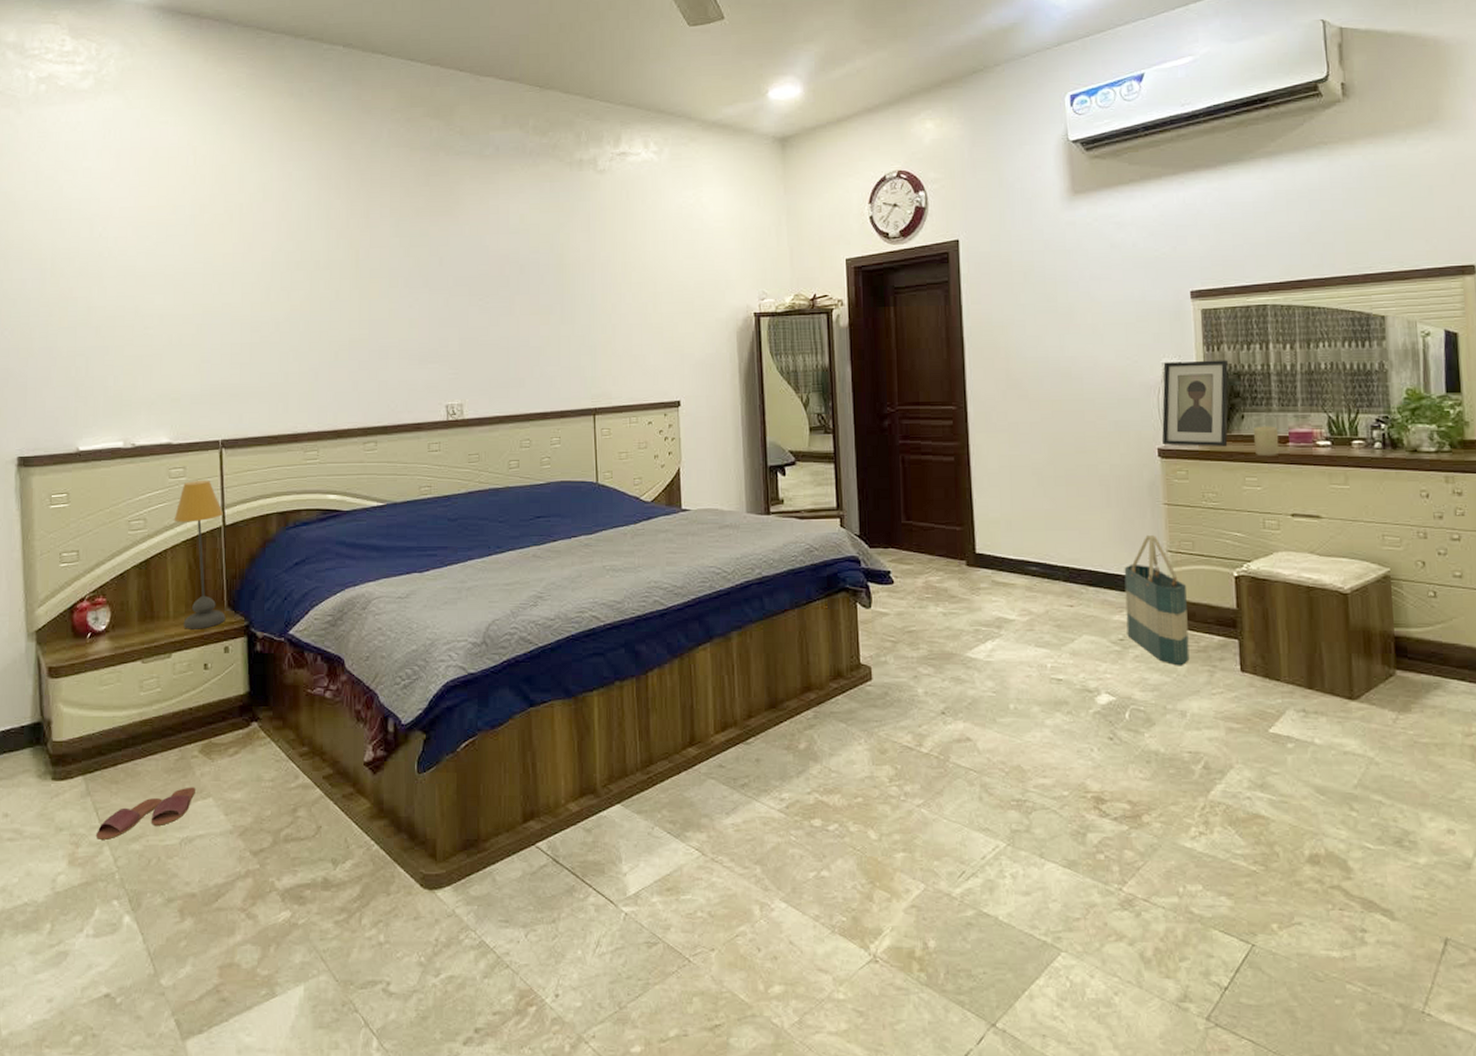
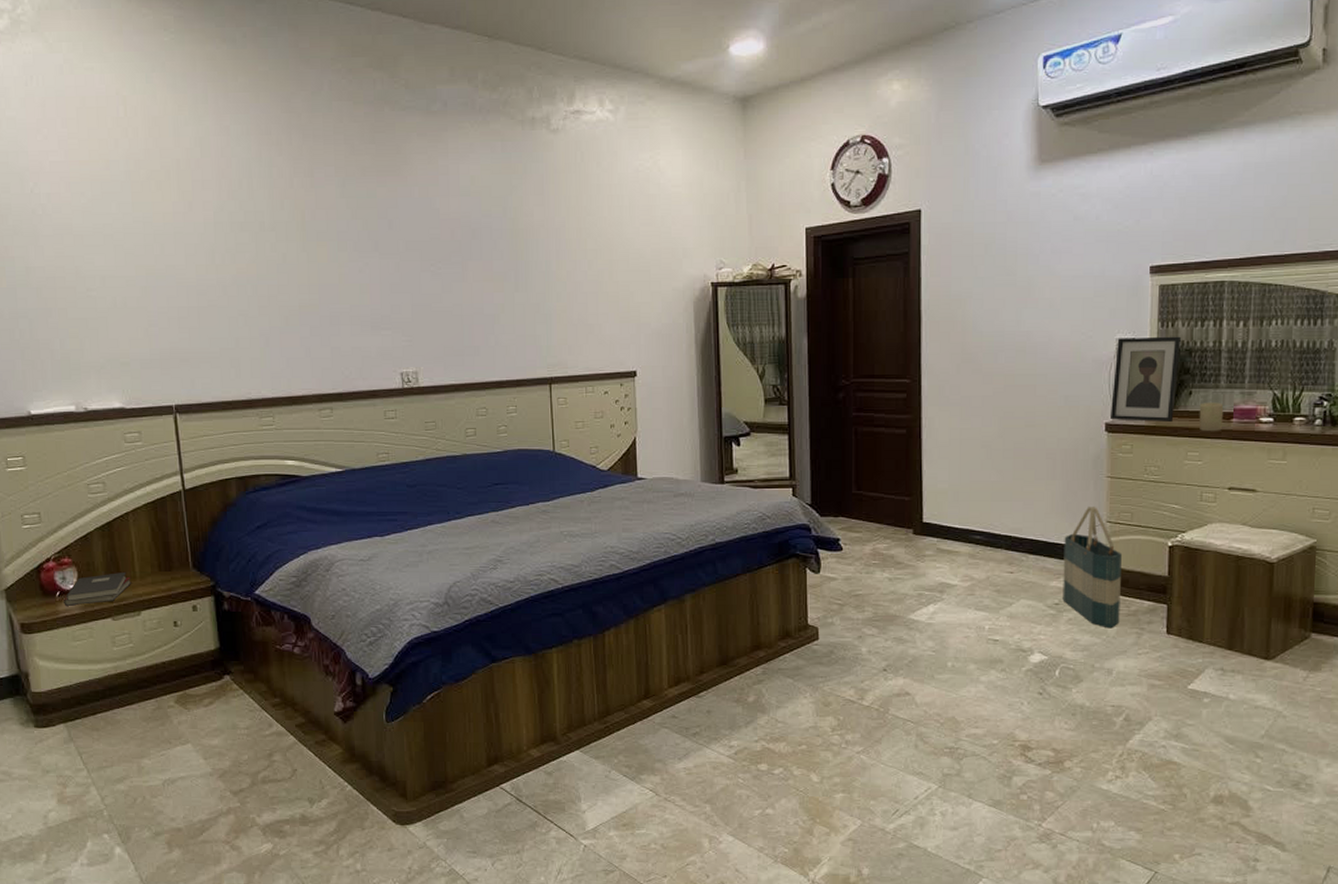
hardback book: none [94,611,165,648] -> present [64,571,132,606]
slippers: present [96,787,195,840] -> none [82,734,174,781]
table lamp: present [174,480,226,629] -> none [133,444,192,589]

